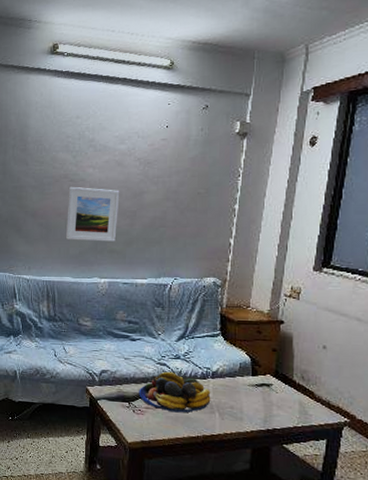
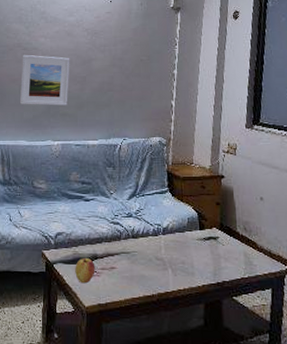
apple: none [119,396,140,421] -> present [75,258,95,284]
fruit bowl: present [139,371,211,413] -> none [94,230,163,272]

